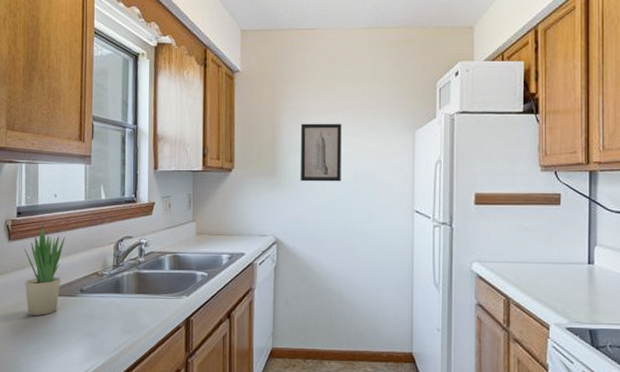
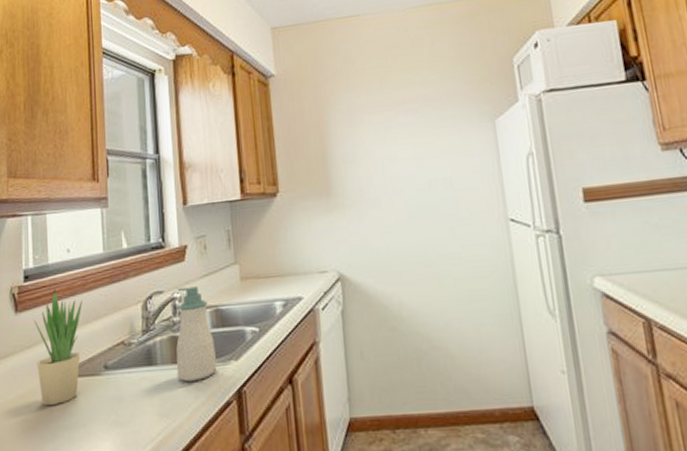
soap bottle: none [139,235,171,308] -> present [176,286,216,382]
wall art: present [300,123,342,182] -> none [355,122,412,199]

